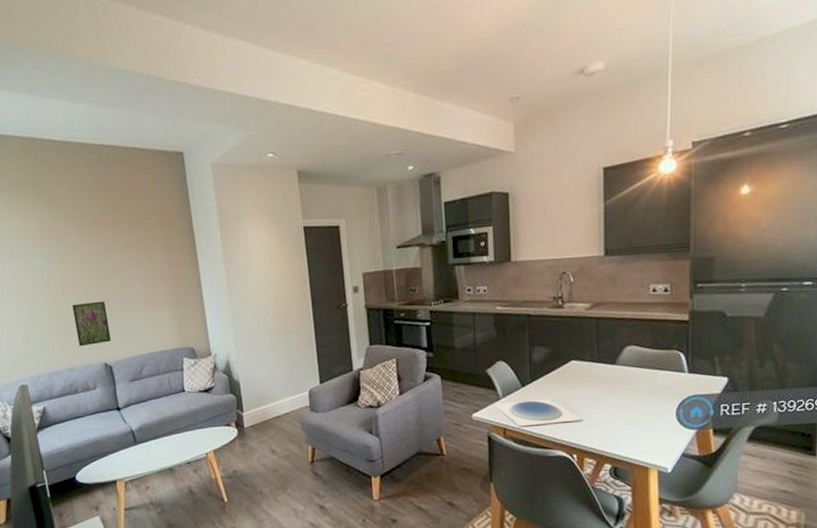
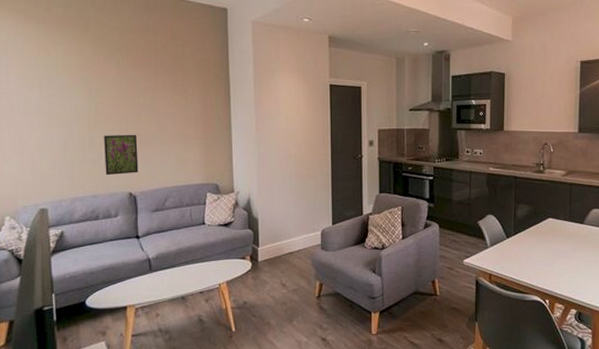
plate: present [494,398,583,427] -> none [482,249,555,273]

